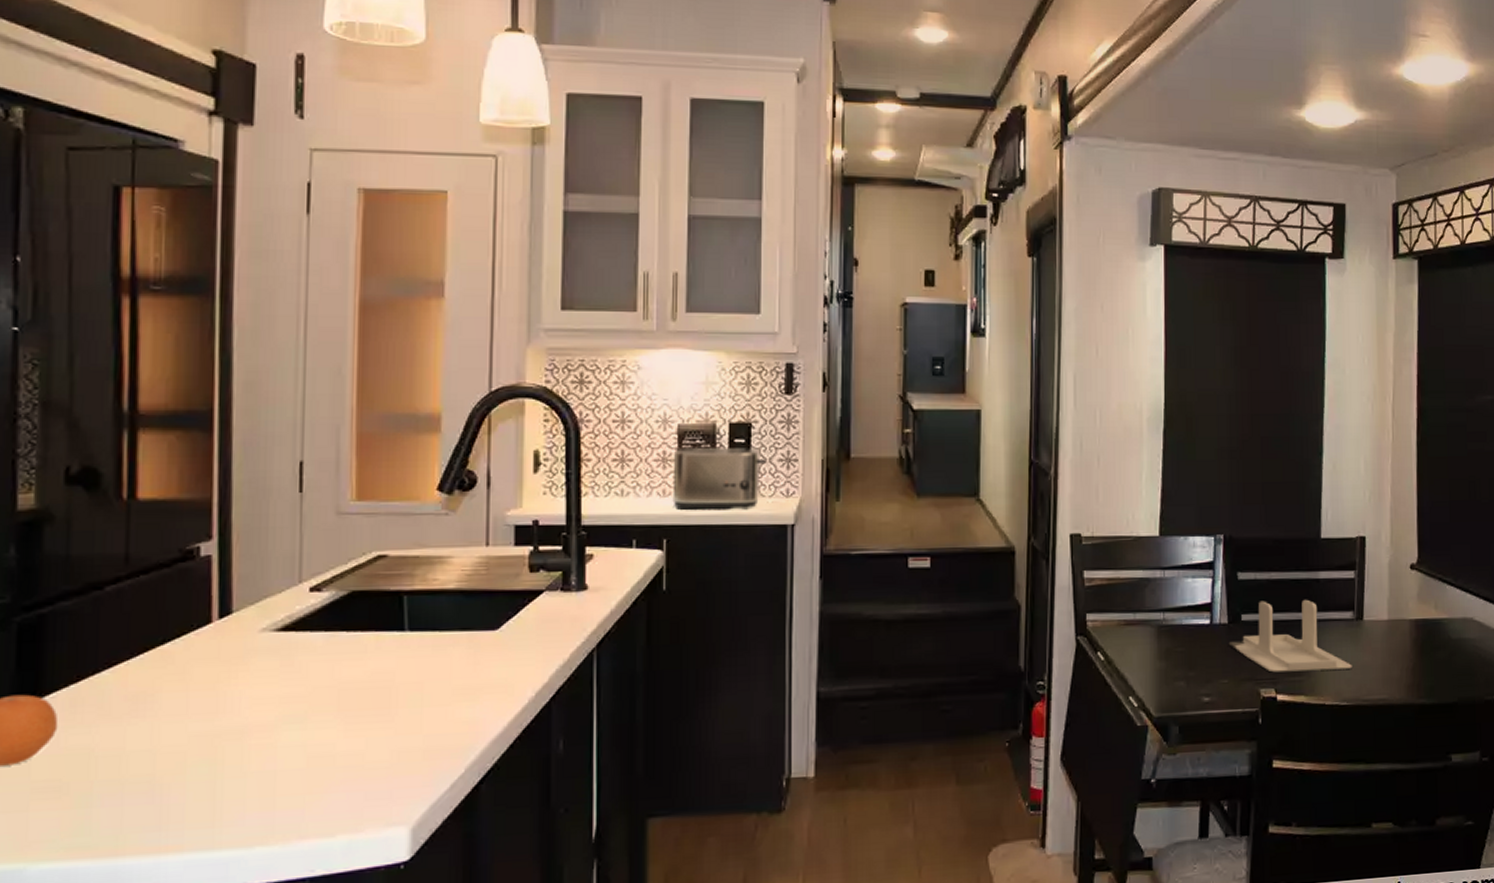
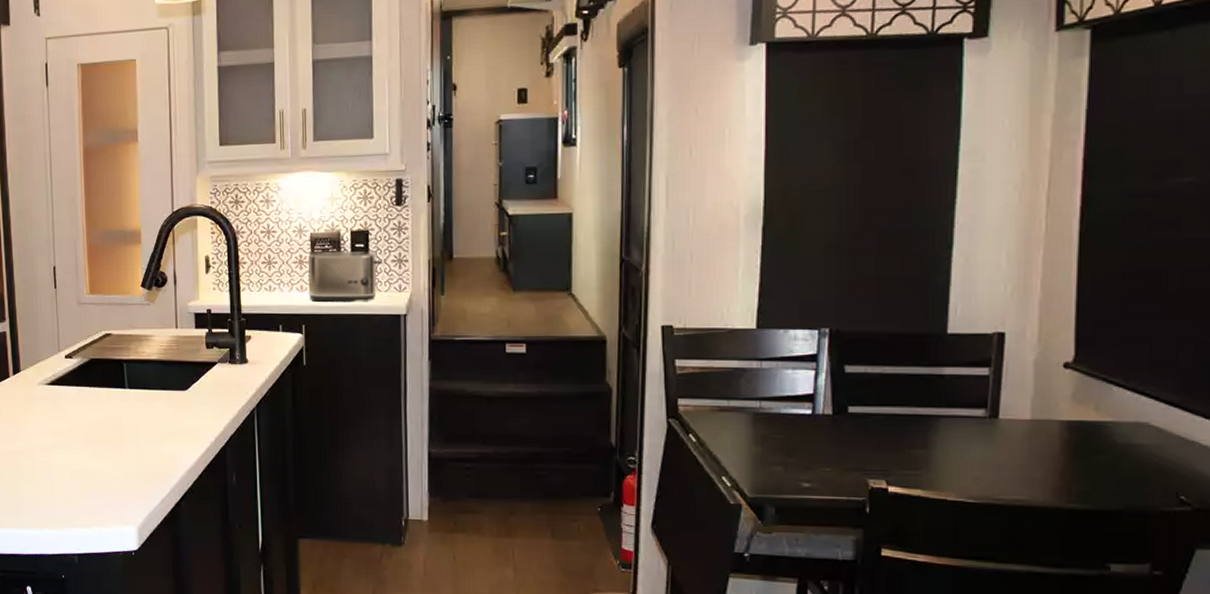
napkin holder: present [1228,599,1352,673] -> none [832,394,982,467]

